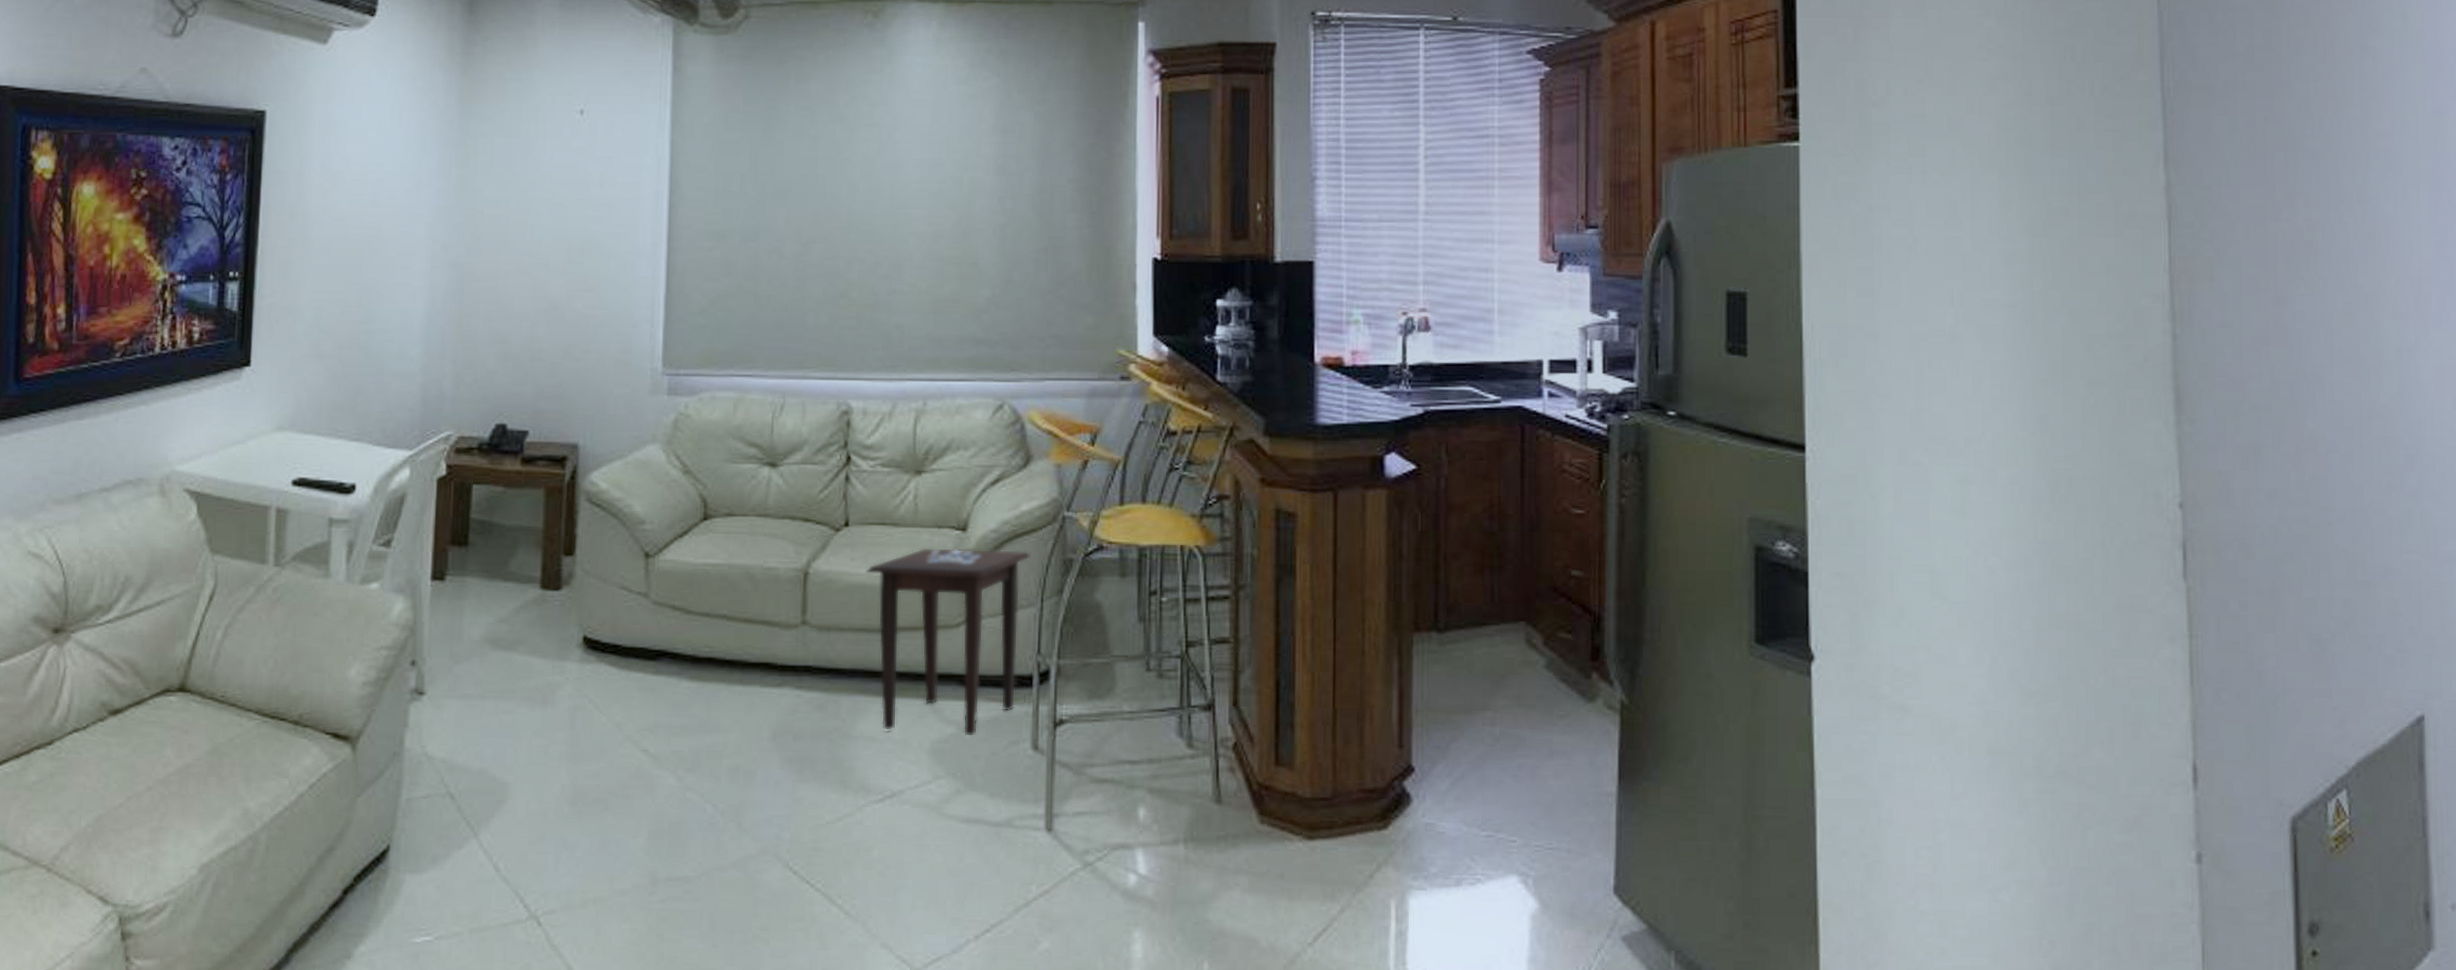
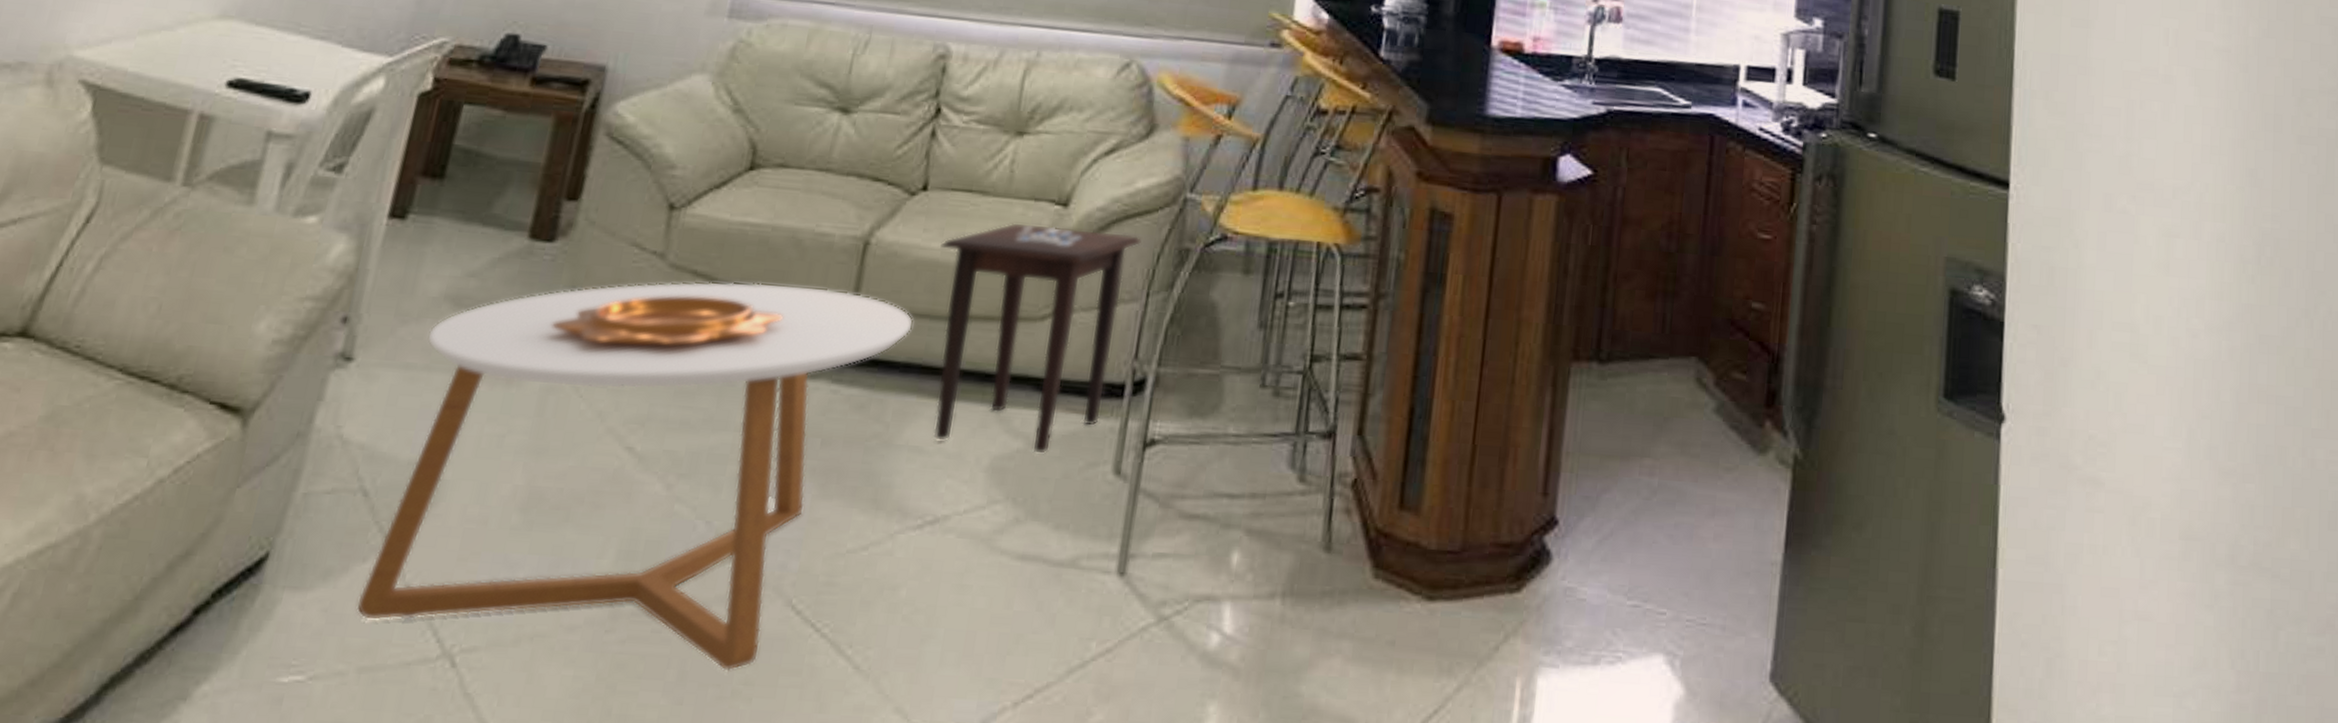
coffee table: none [460,611,853,921] -> present [356,281,914,672]
decorative bowl: none [569,626,749,671] -> present [550,295,784,348]

